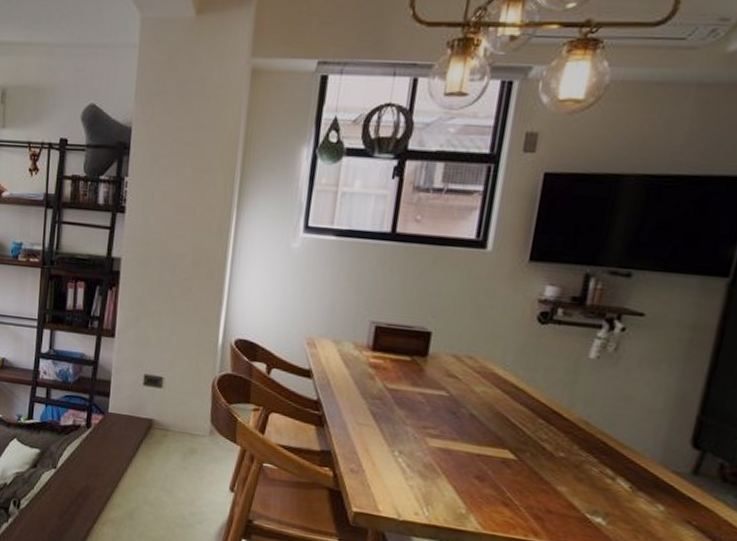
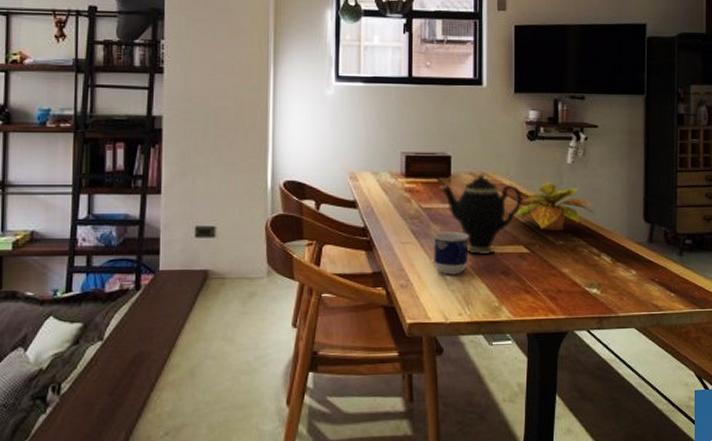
cup: none [392,418,441,470] -> present [433,231,469,275]
teapot: none [410,353,518,454] -> present [438,171,522,255]
plant: none [502,378,619,441] -> present [514,182,595,231]

